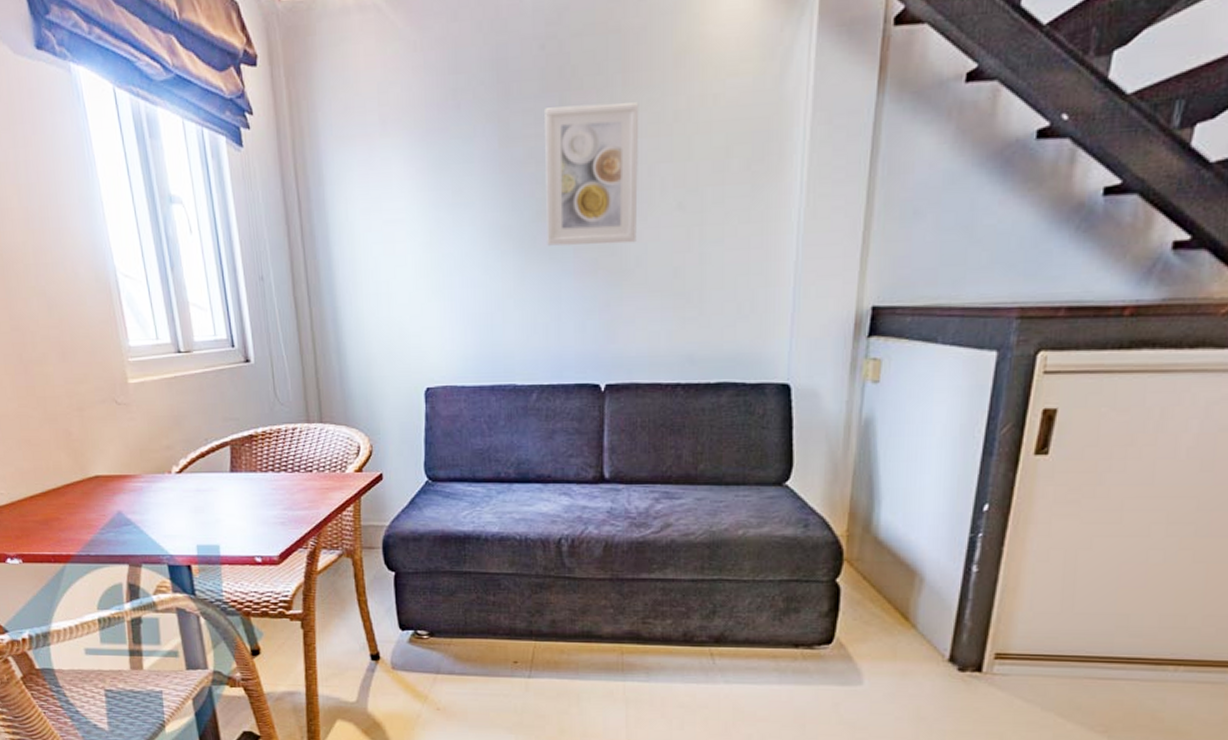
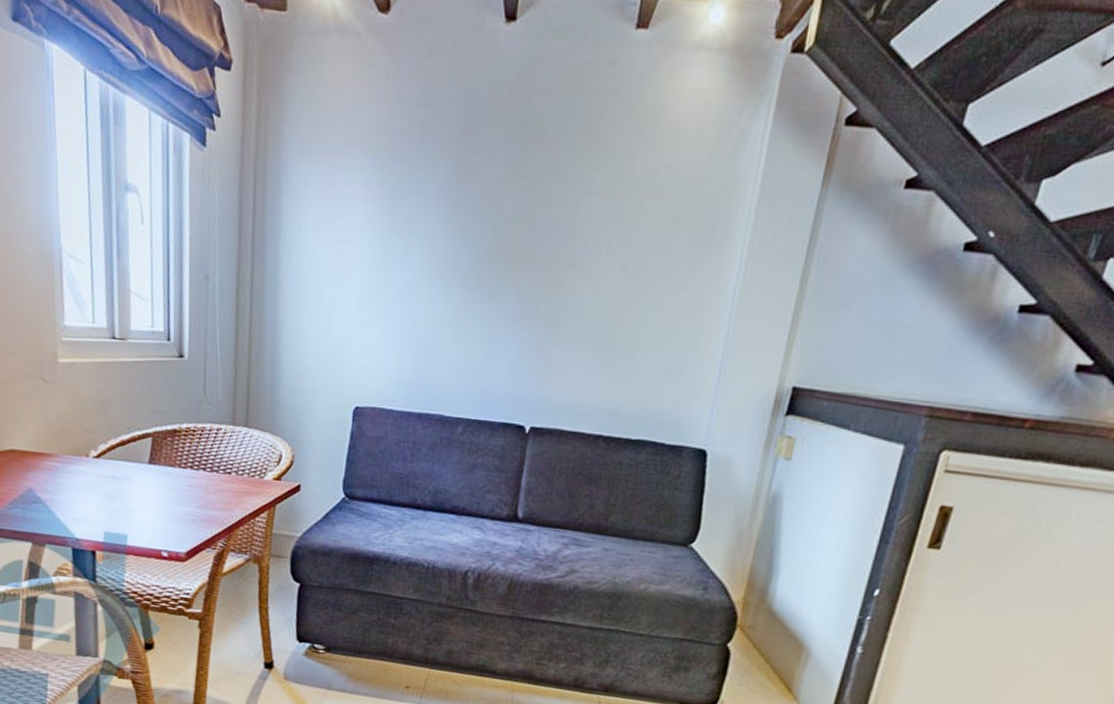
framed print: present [545,102,639,246] -> none [491,153,597,295]

